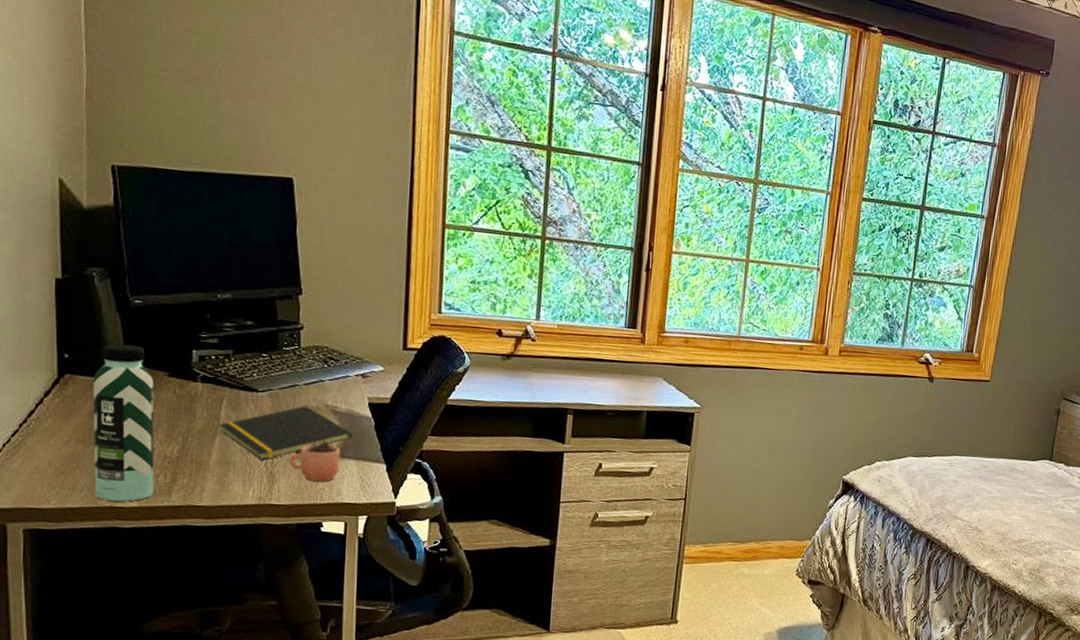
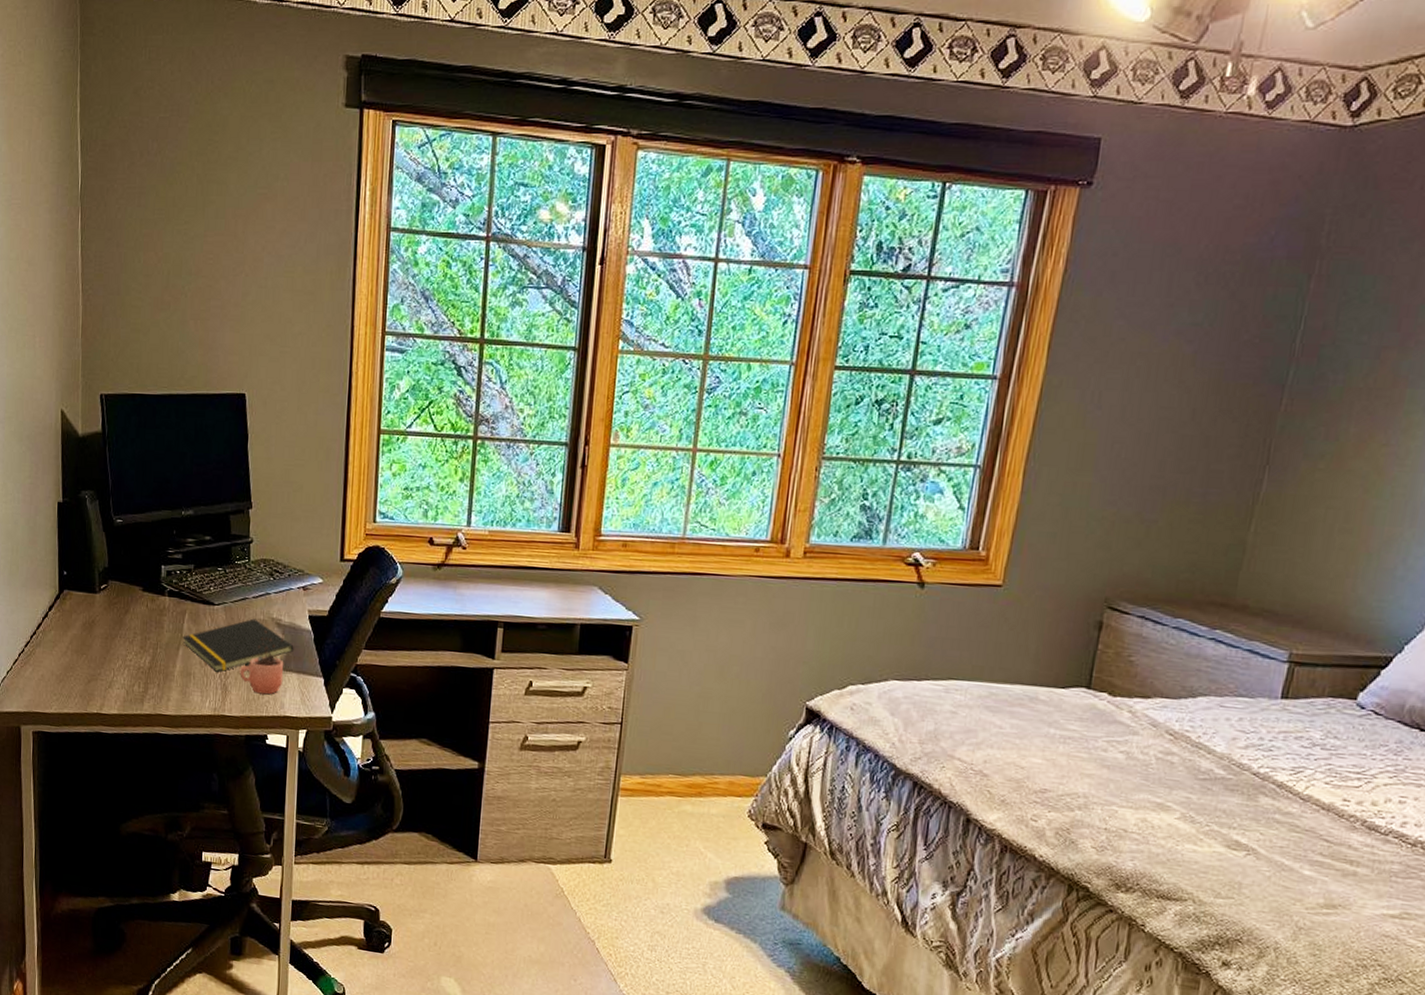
water bottle: present [92,344,155,502] -> none [84,561,131,709]

